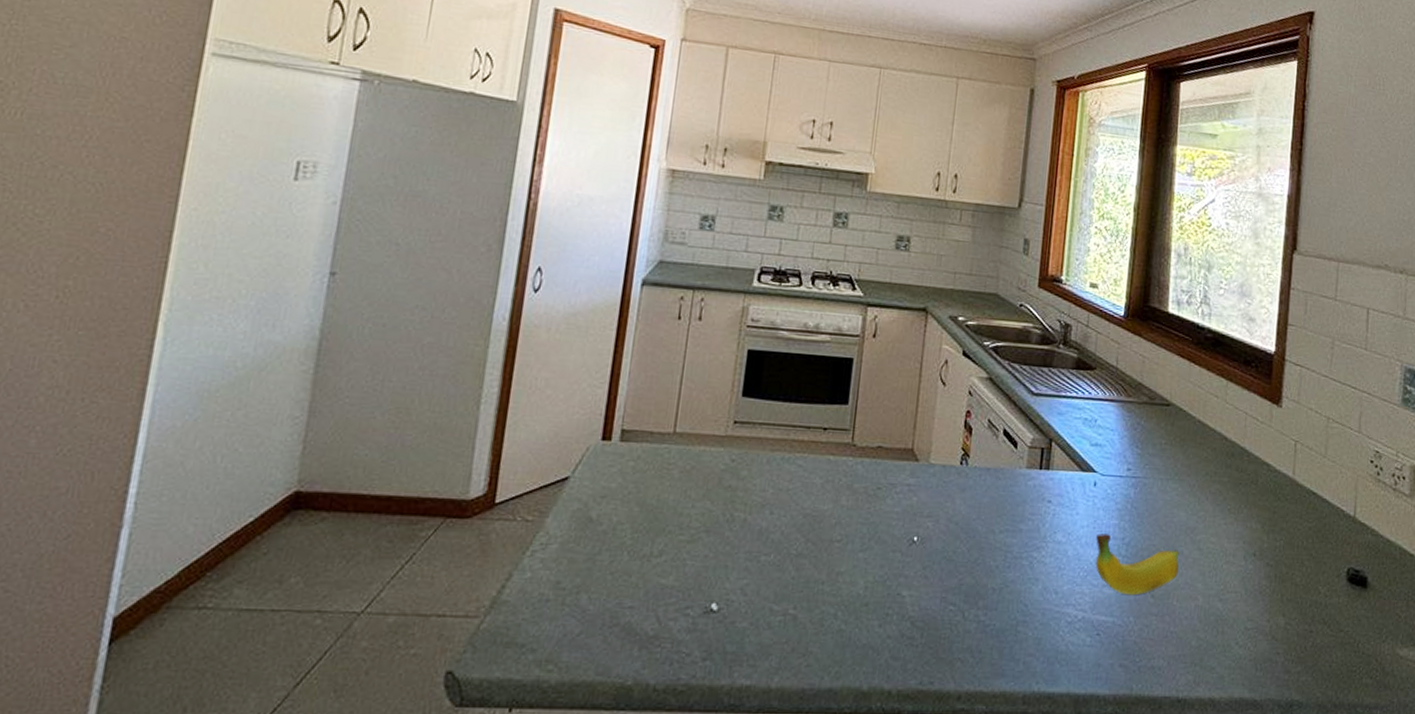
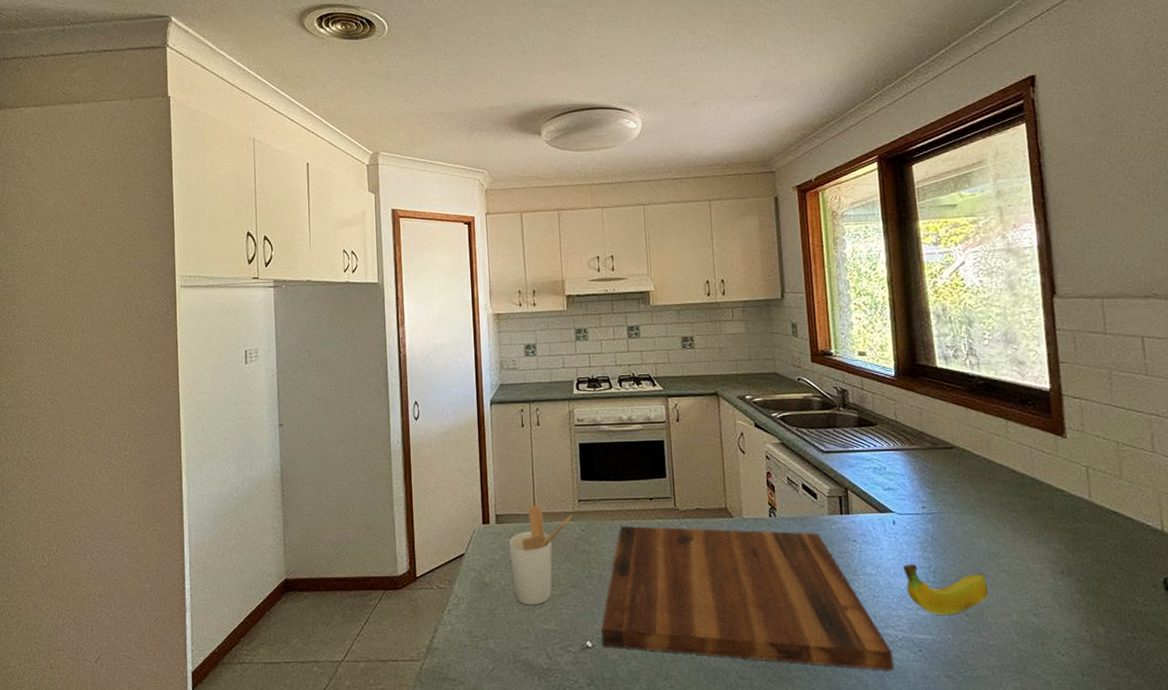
utensil holder: none [627,422,723,552] -> present [508,505,573,606]
cutting board: none [731,459,1068,657] -> present [601,525,894,671]

